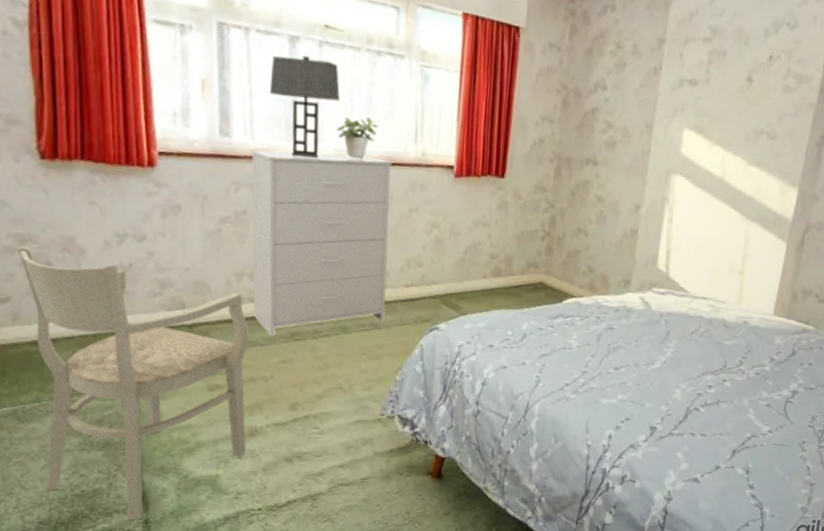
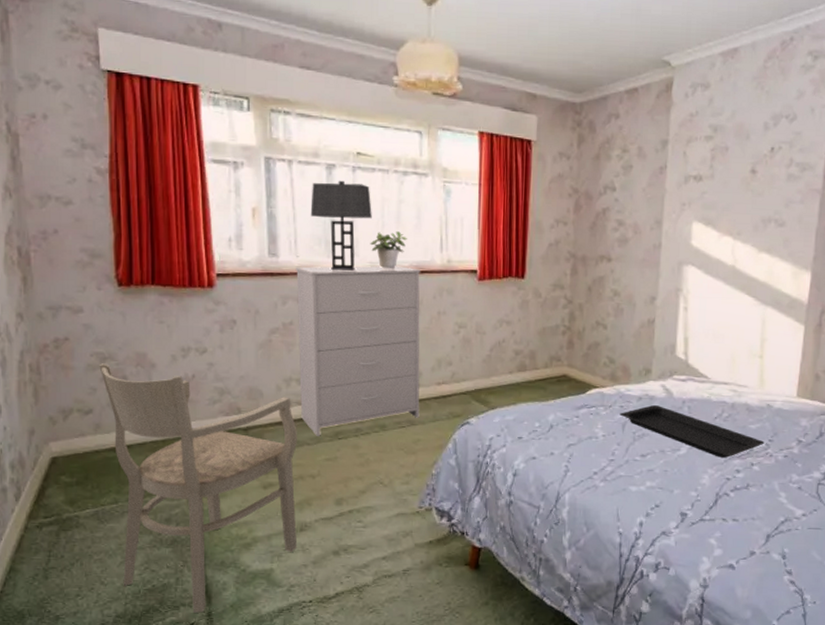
serving tray: none [596,317,738,373] -> present [620,404,765,458]

